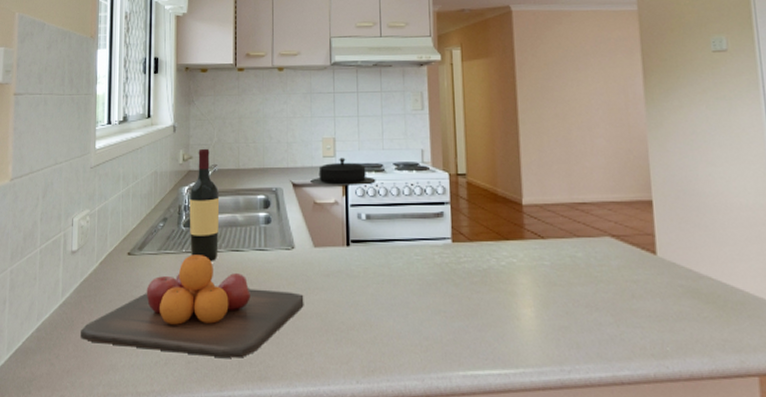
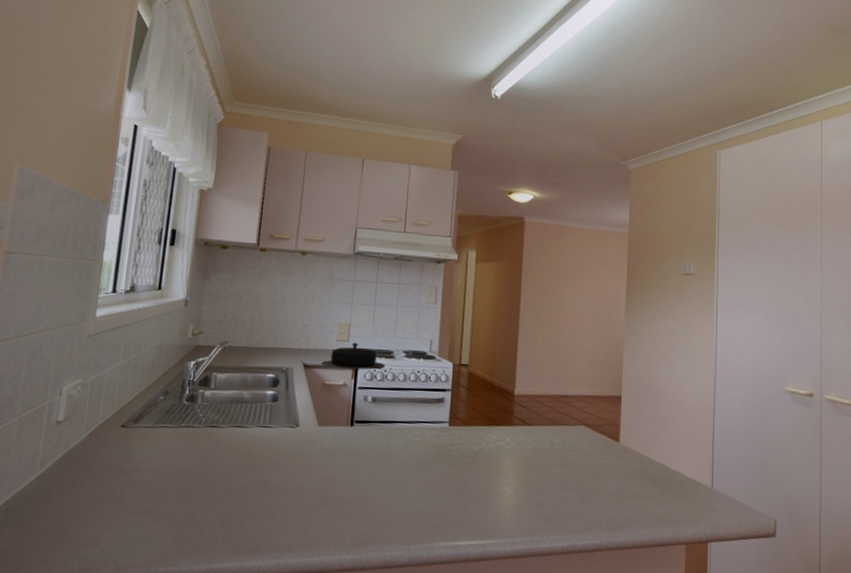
chopping board: present [81,254,304,358] -> none [58,429,304,531]
wine bottle: present [189,148,220,261] -> none [190,324,228,436]

